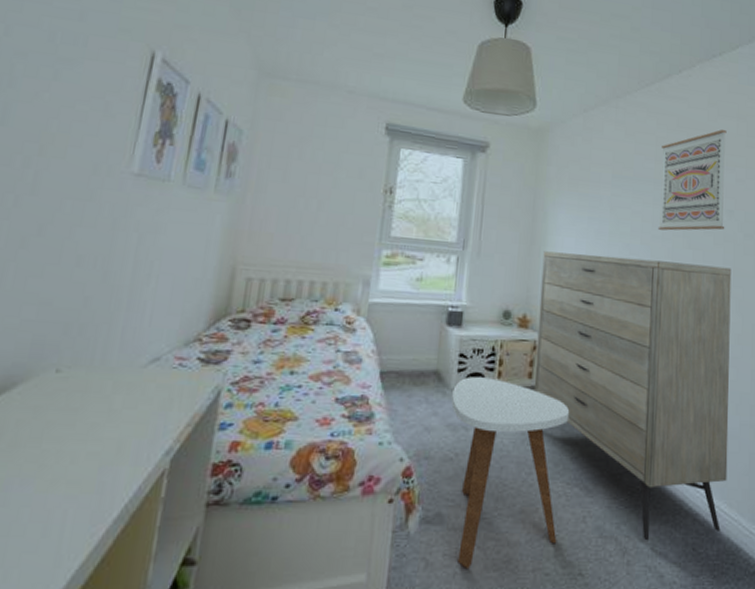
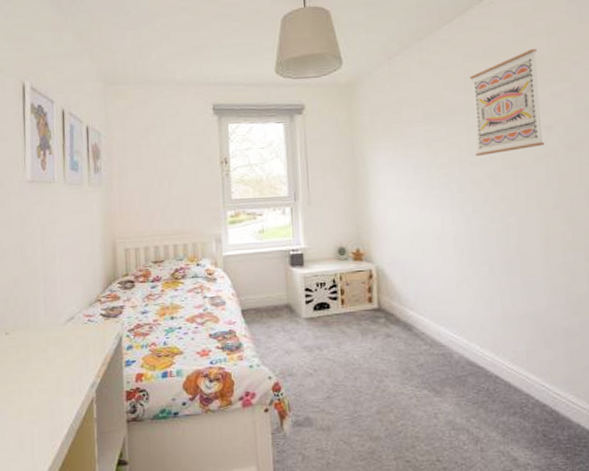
side table: present [451,377,570,568] -> none [304,306,413,459]
dresser: present [533,251,732,541] -> none [367,180,572,431]

